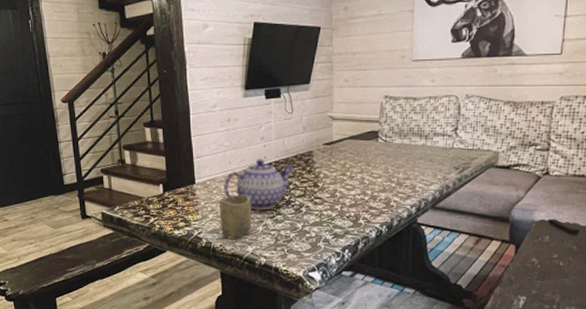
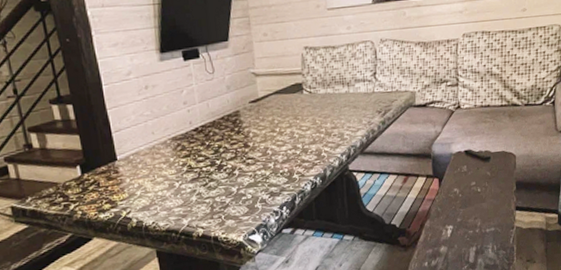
cup: present [219,194,252,239] -> none [146,164,185,215]
teapot: present [224,159,293,211] -> none [149,124,221,180]

